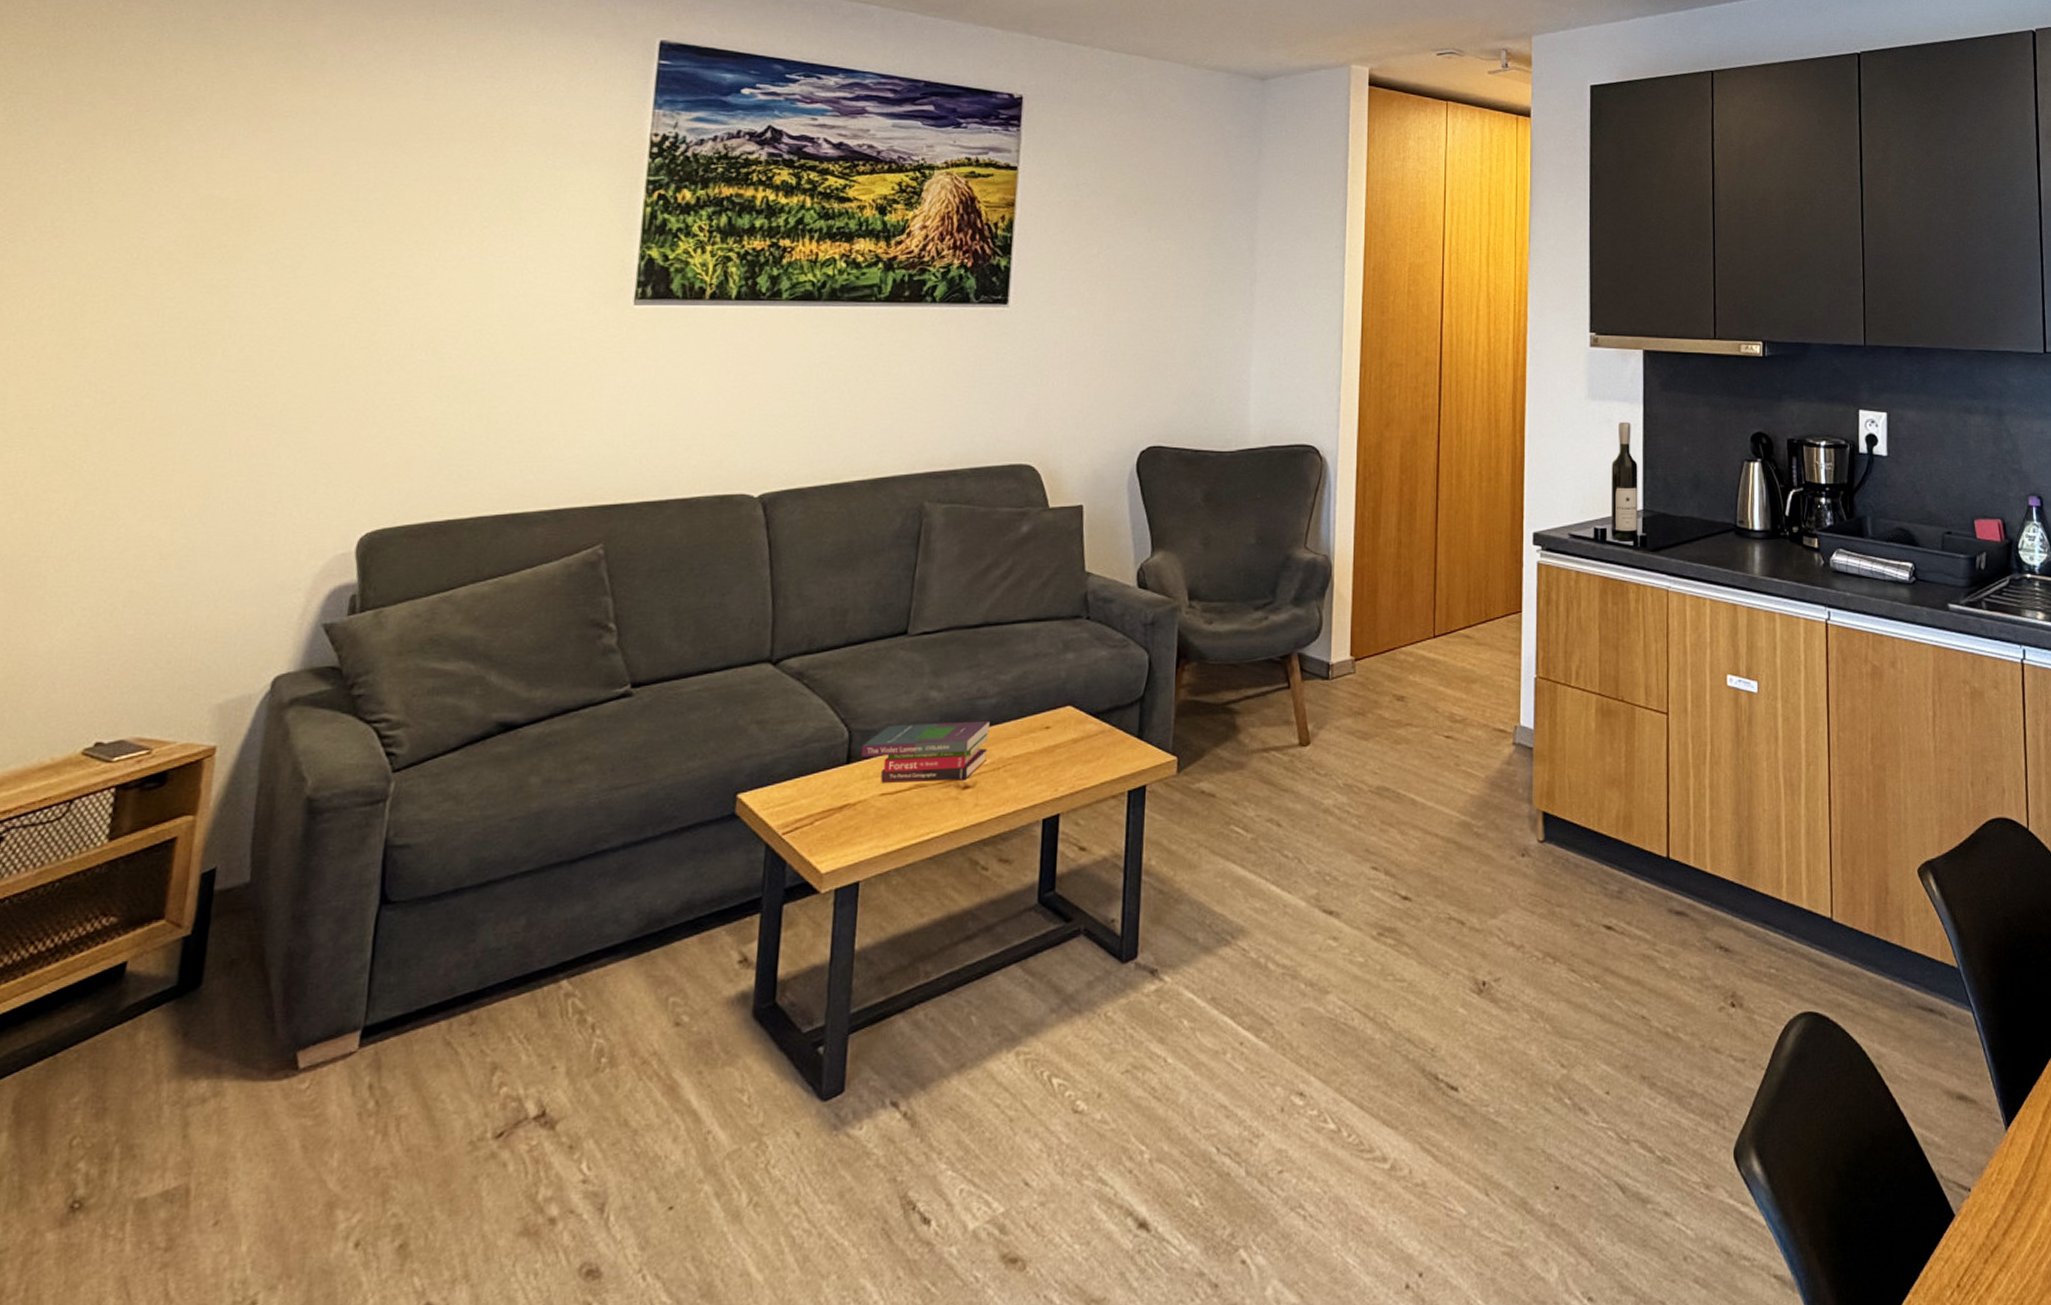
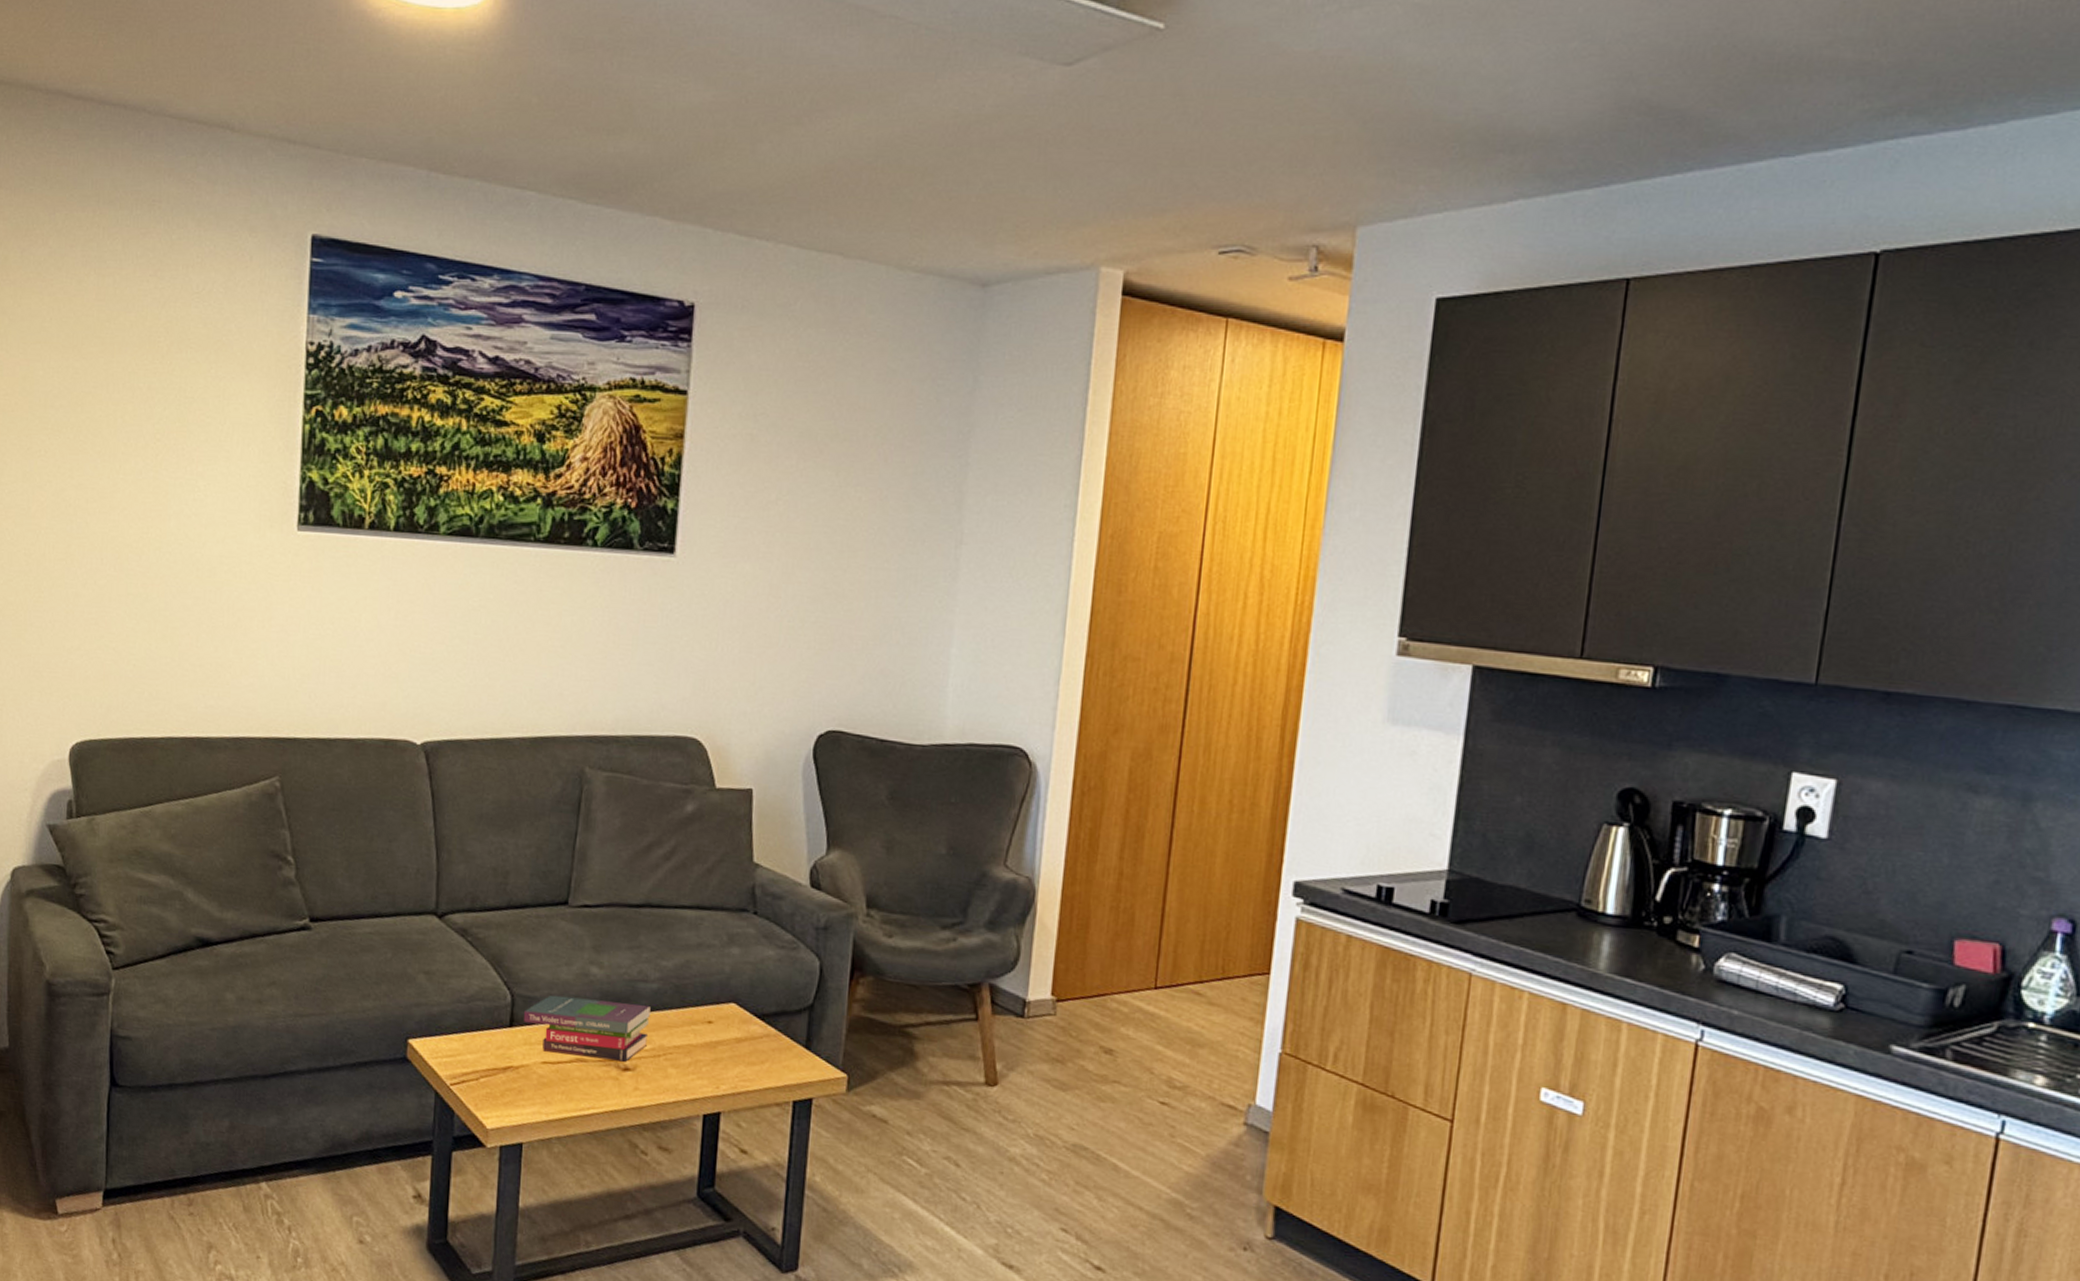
bottle: present [1610,422,1639,542] -> none [1399,756,1448,908]

